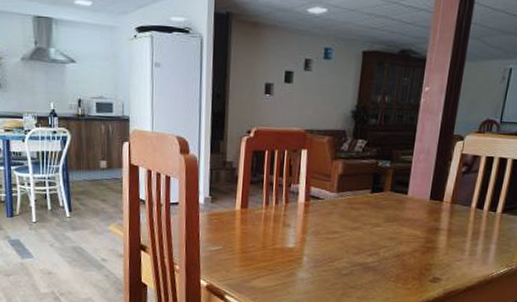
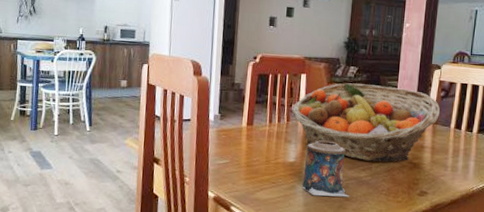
fruit basket: none [291,158,460,247] -> present [292,82,440,162]
candle: none [302,223,353,285] -> present [302,140,349,198]

